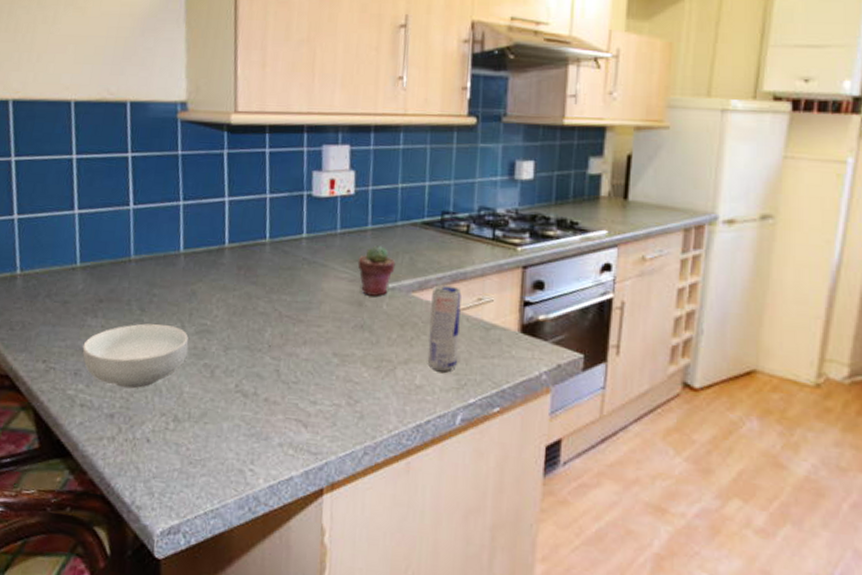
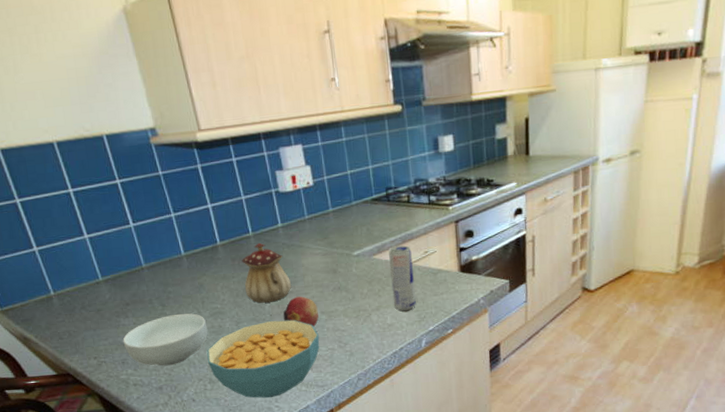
cereal bowl: none [178,352,325,457] -> present [207,319,320,398]
teapot: none [244,252,304,330] -> present [241,242,292,303]
fruit: none [284,328,330,371] -> present [283,296,319,327]
potted succulent: present [357,245,396,296] -> none [326,223,357,264]

